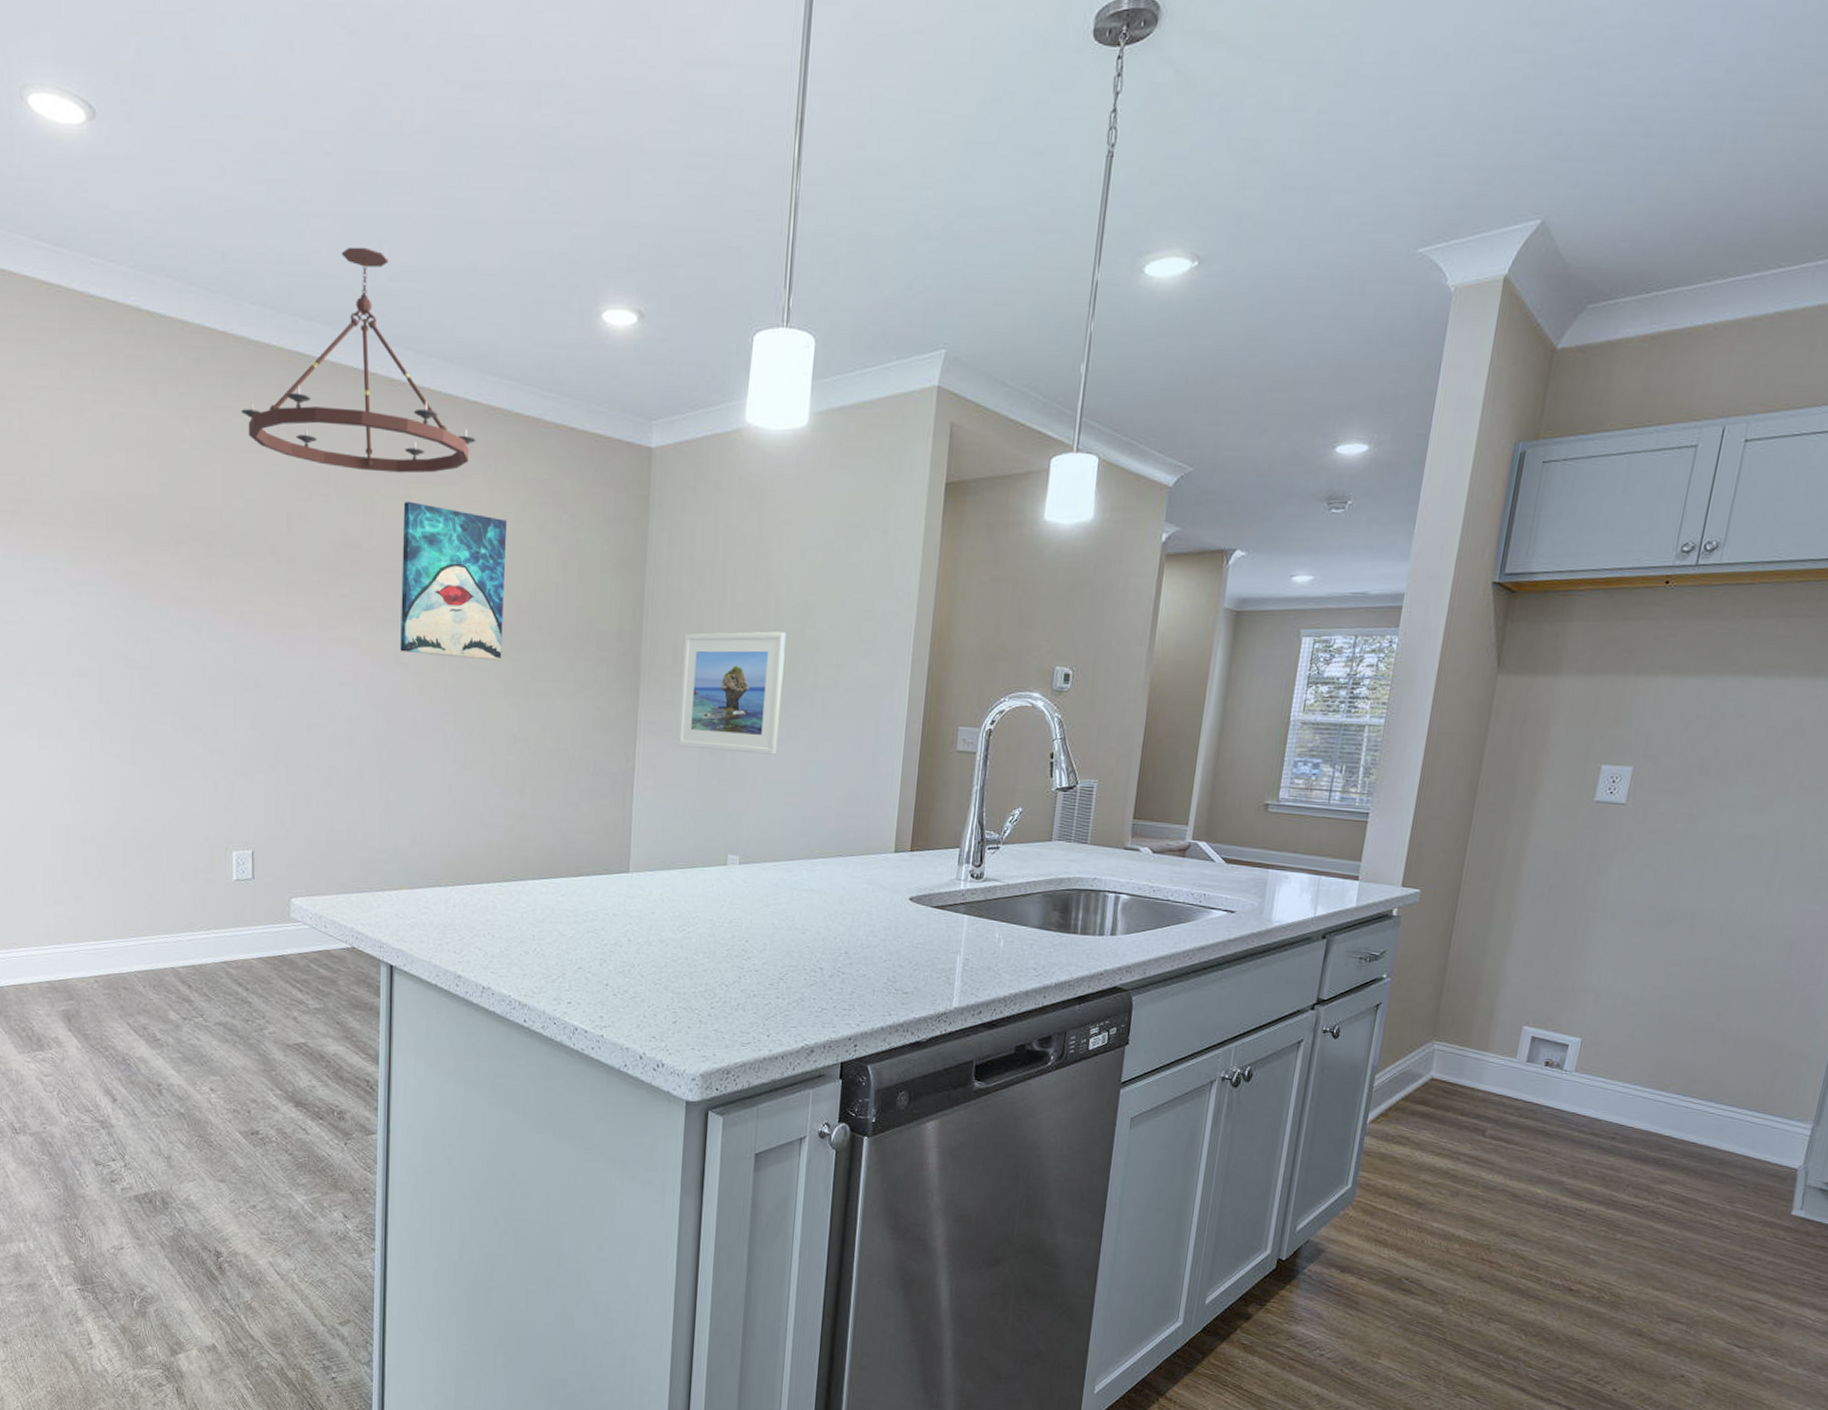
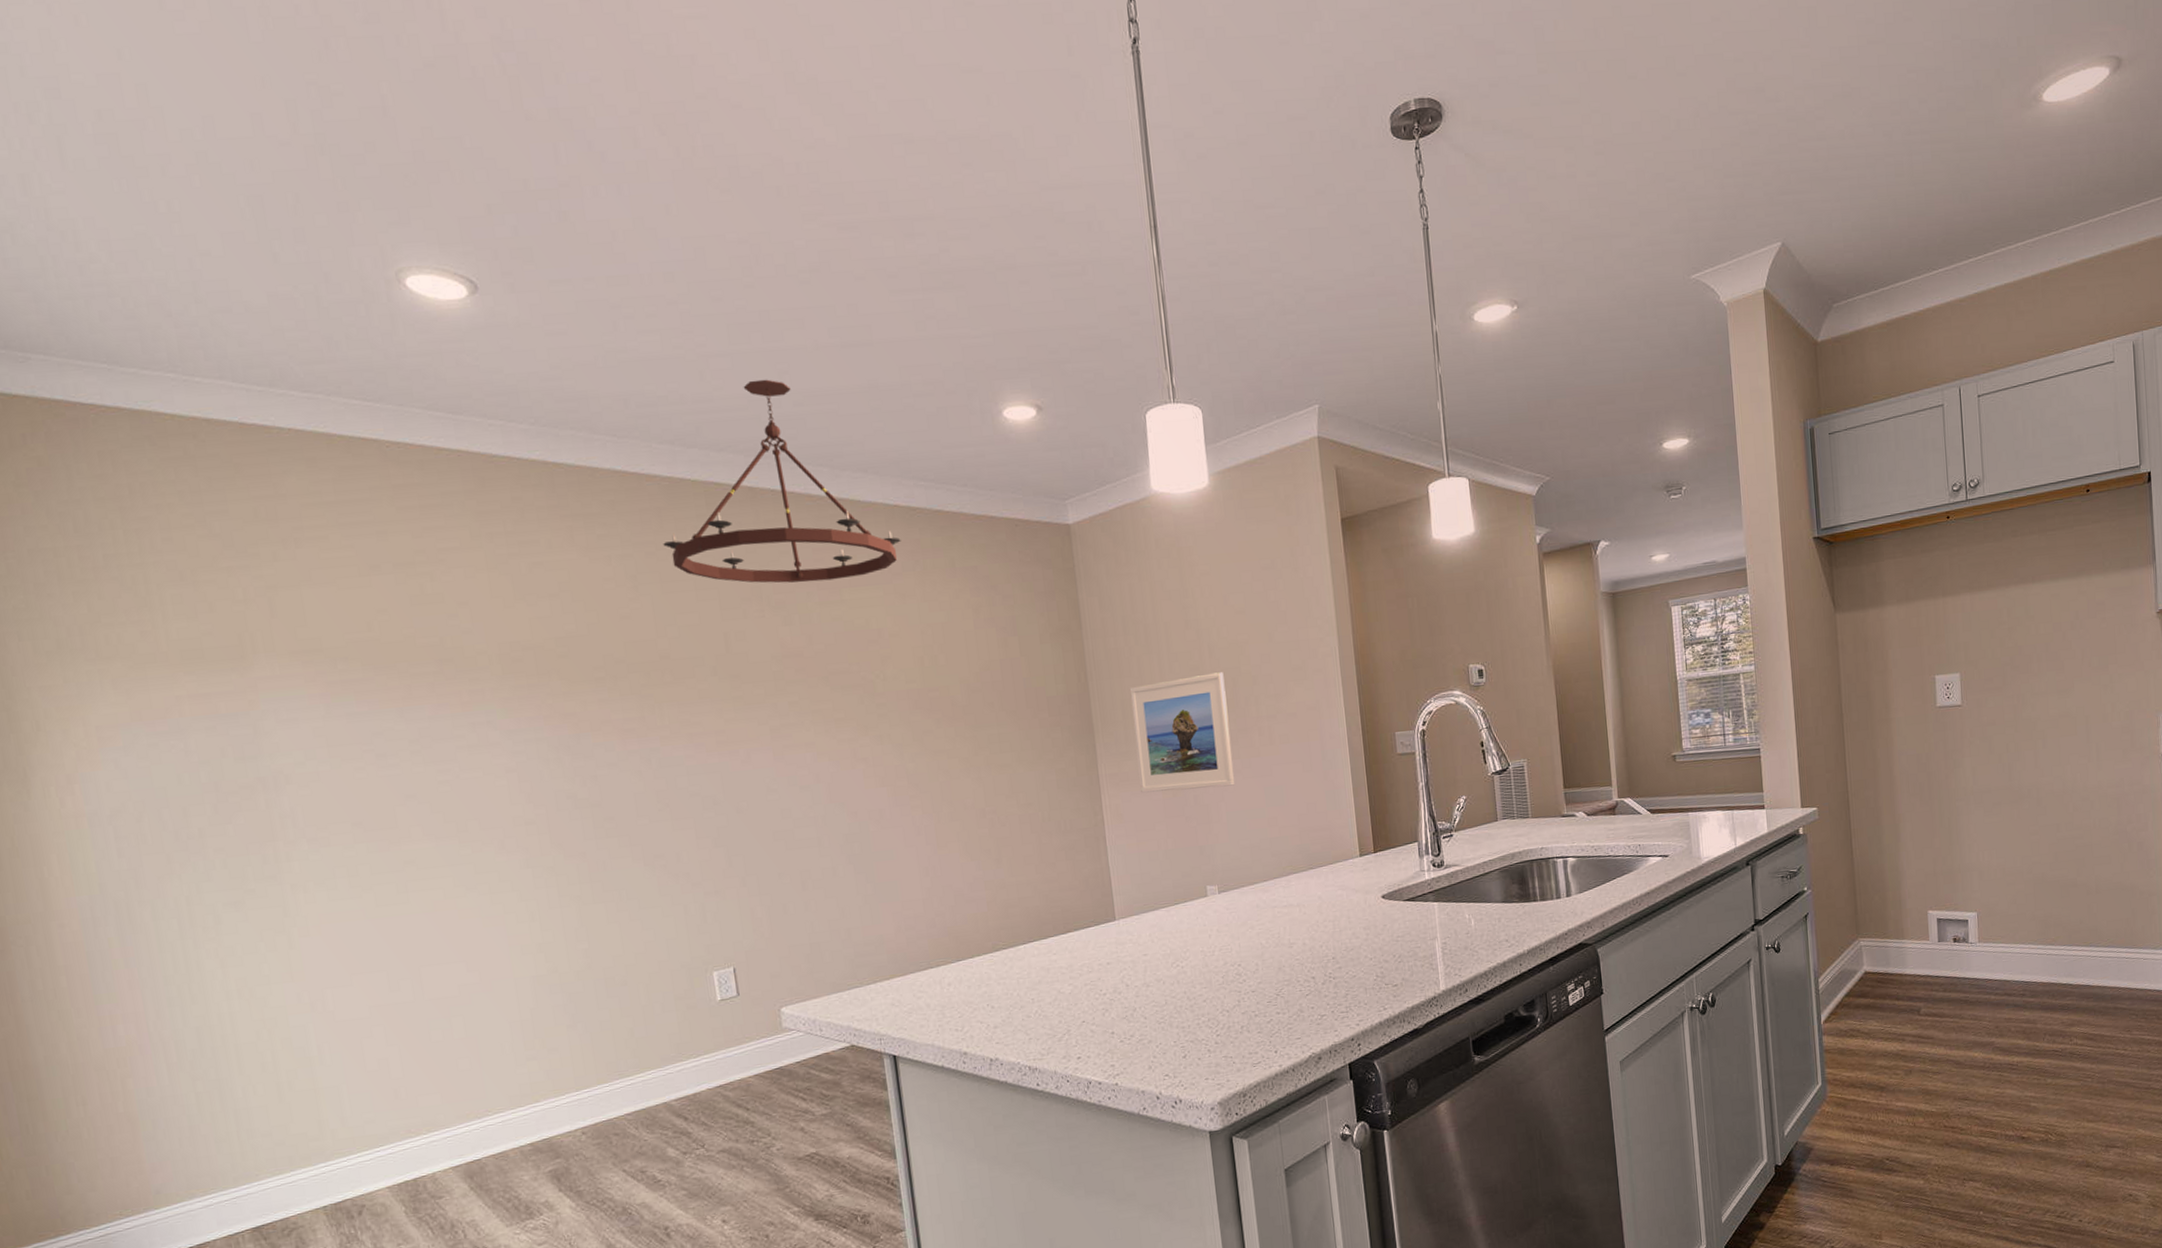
wall art: present [400,501,508,661] -> none [839,604,958,748]

